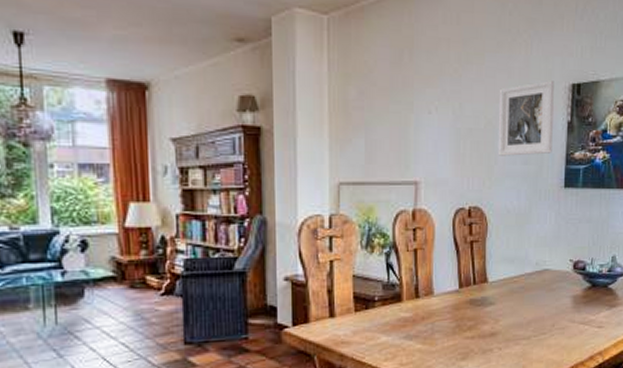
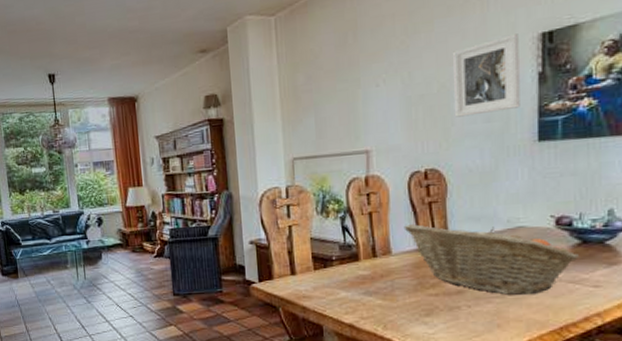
fruit basket: none [446,264,589,336] -> present [403,224,579,295]

